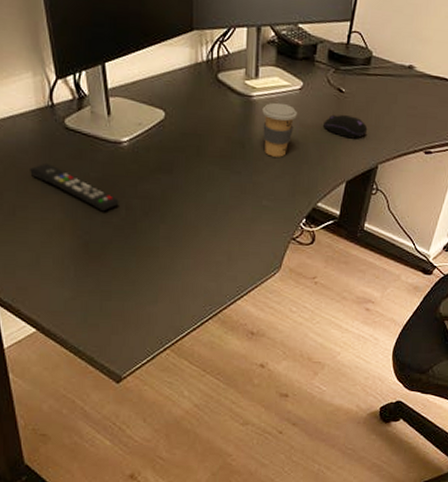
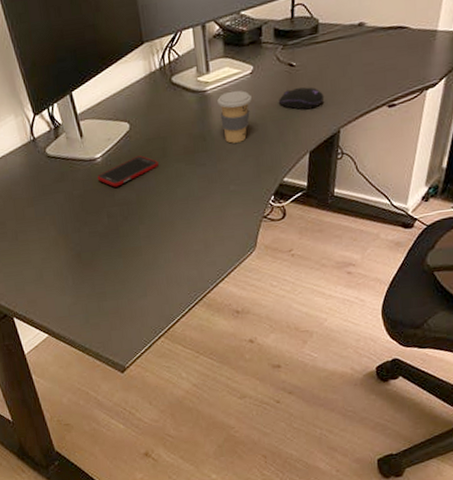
remote control: present [30,162,119,212] -> none [24,190,102,224]
cell phone: none [120,149,191,178] -> present [97,155,159,187]

